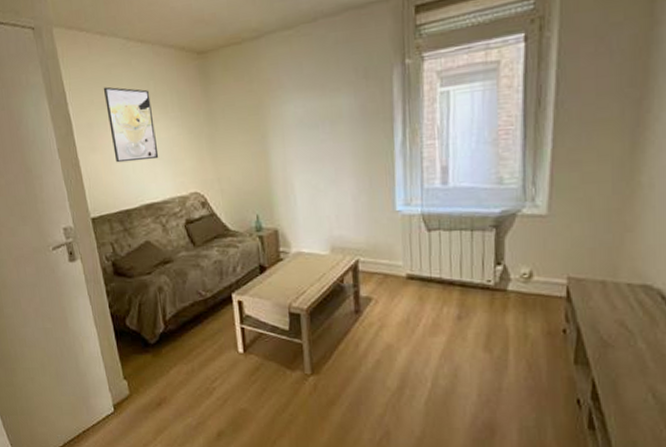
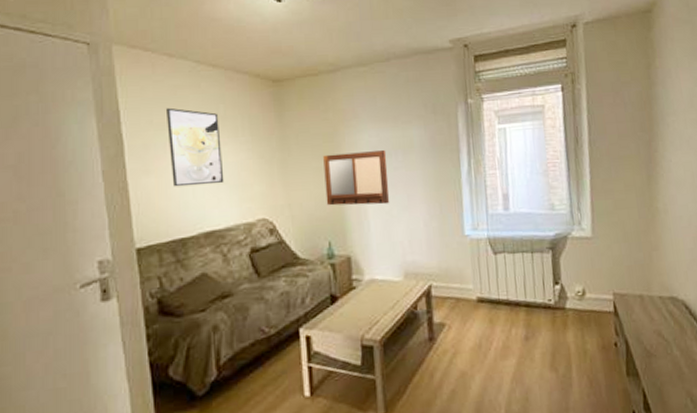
writing board: none [249,122,317,180] -> present [323,150,390,206]

